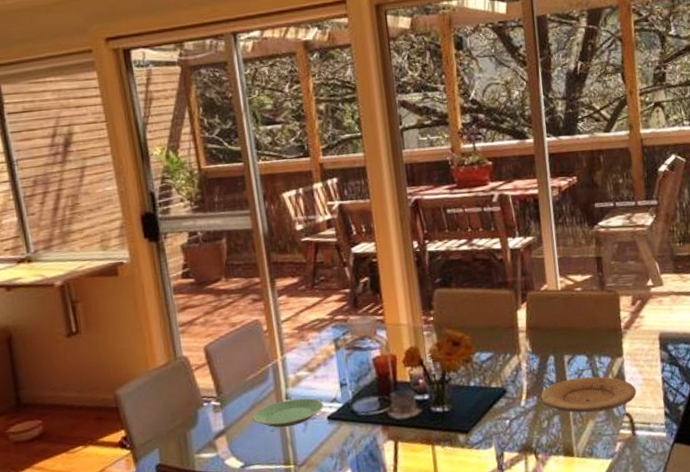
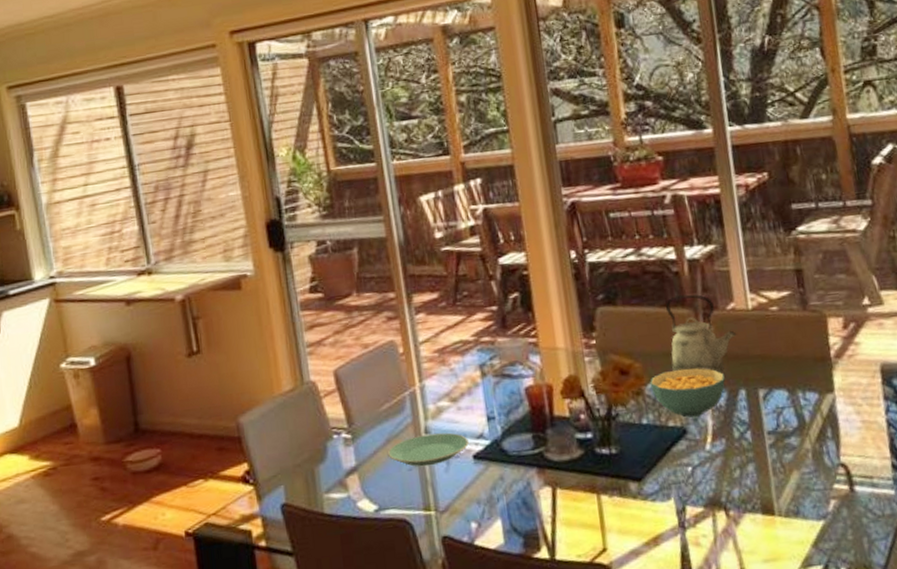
cereal bowl: none [477,339,538,380] -> present [650,368,725,418]
kettle: none [492,278,548,343] -> present [666,294,737,374]
plate: present [541,376,637,413] -> none [730,416,854,462]

